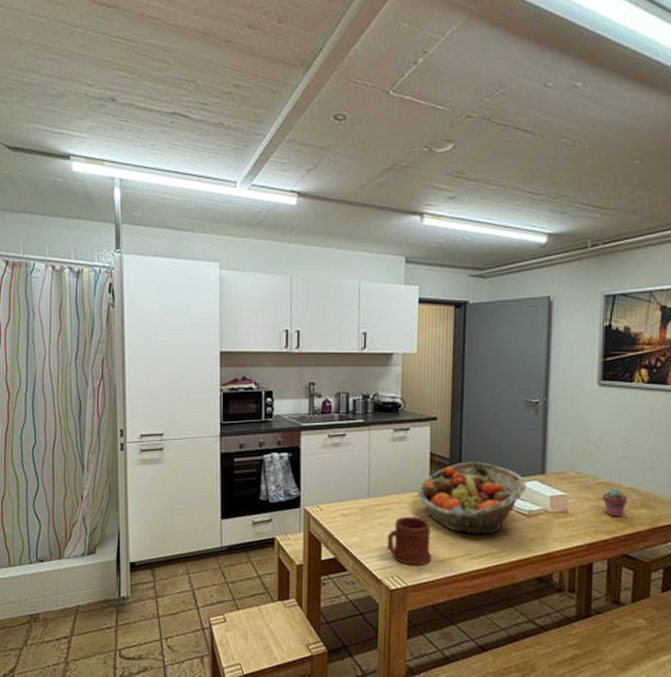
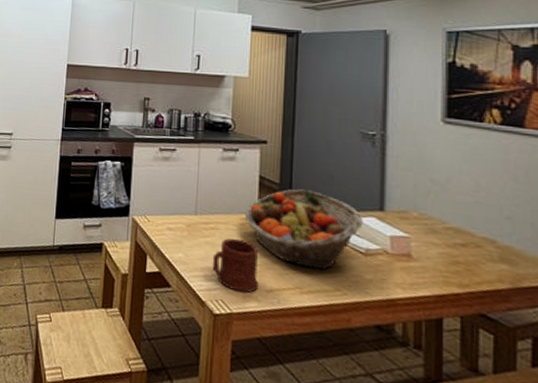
potted succulent: present [602,489,627,517] -> none [451,236,482,270]

